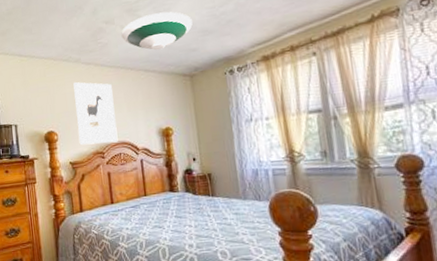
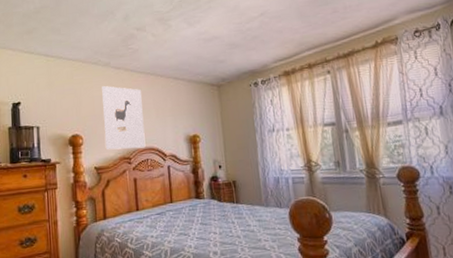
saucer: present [121,11,193,51] -> none [152,23,221,60]

